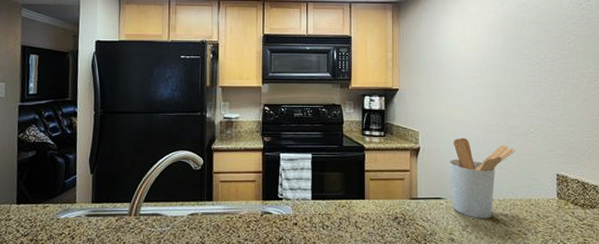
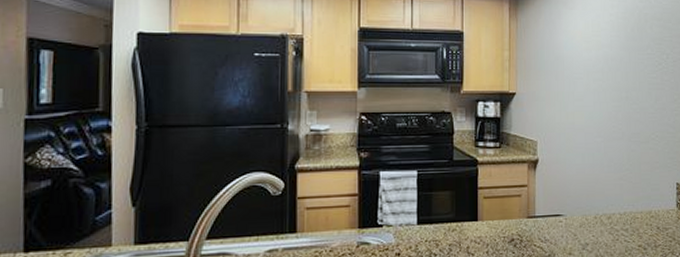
utensil holder: present [449,137,515,219] -> none [569,146,636,235]

